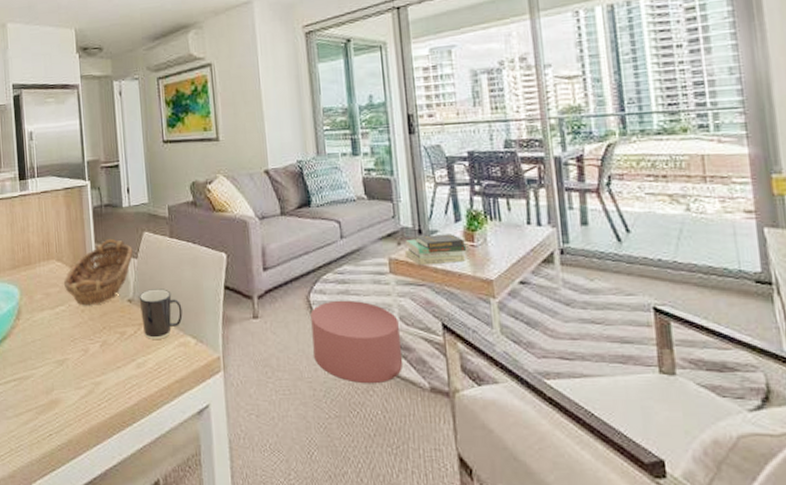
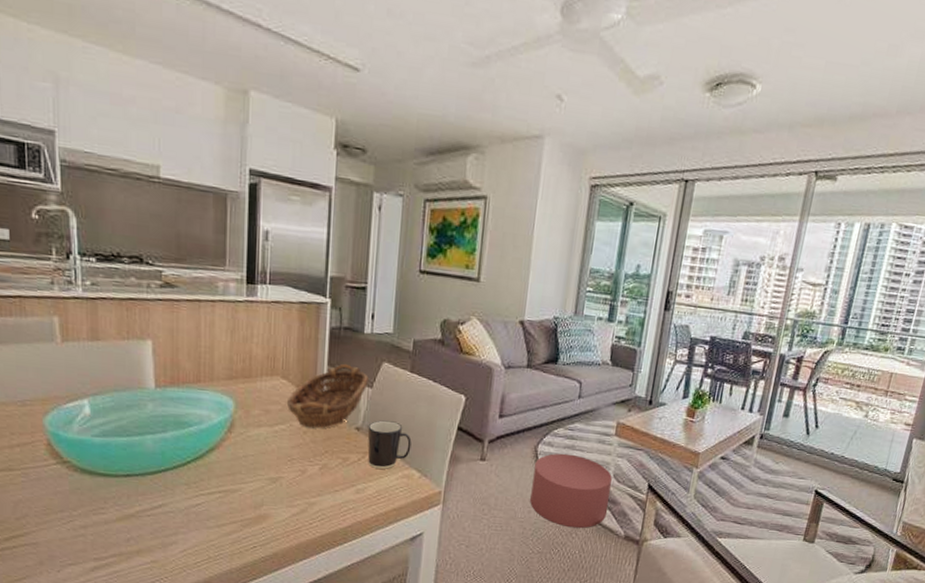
books: present [404,234,467,266] -> none [632,406,687,434]

